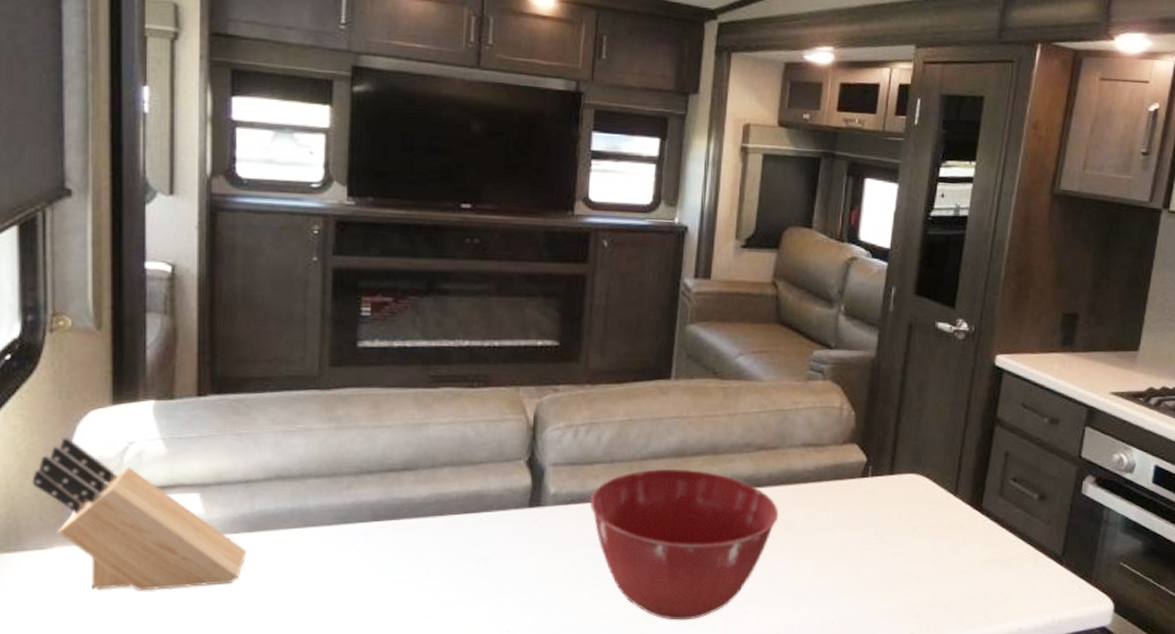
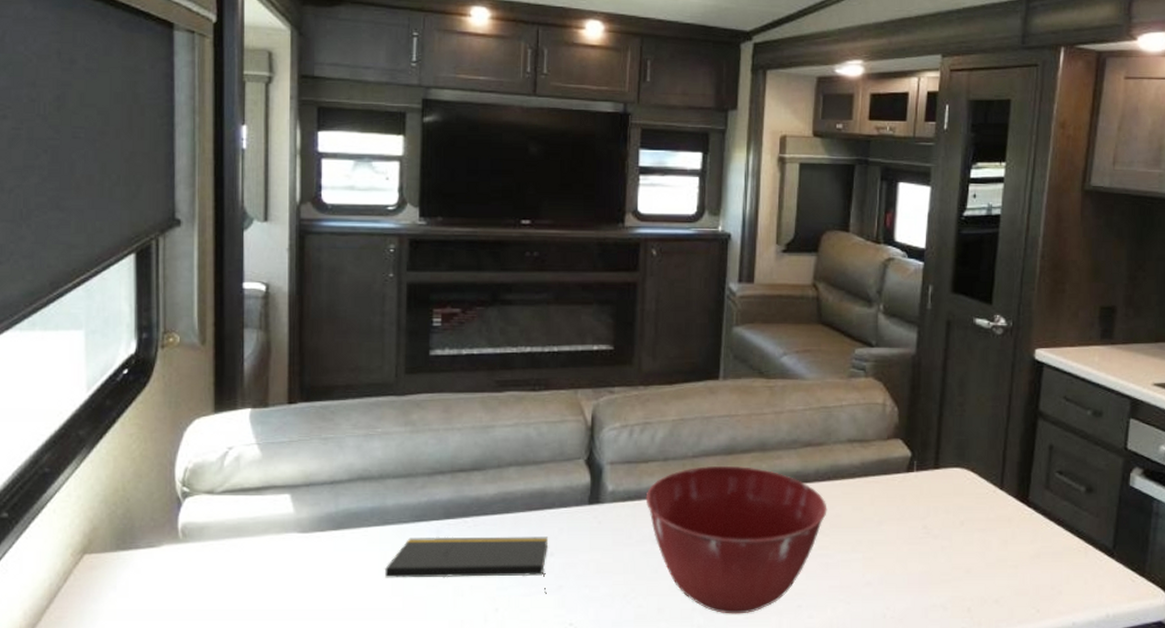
knife block: present [32,436,247,591] -> none [145,443,333,586]
notepad: none [306,540,485,600] -> present [385,536,549,594]

